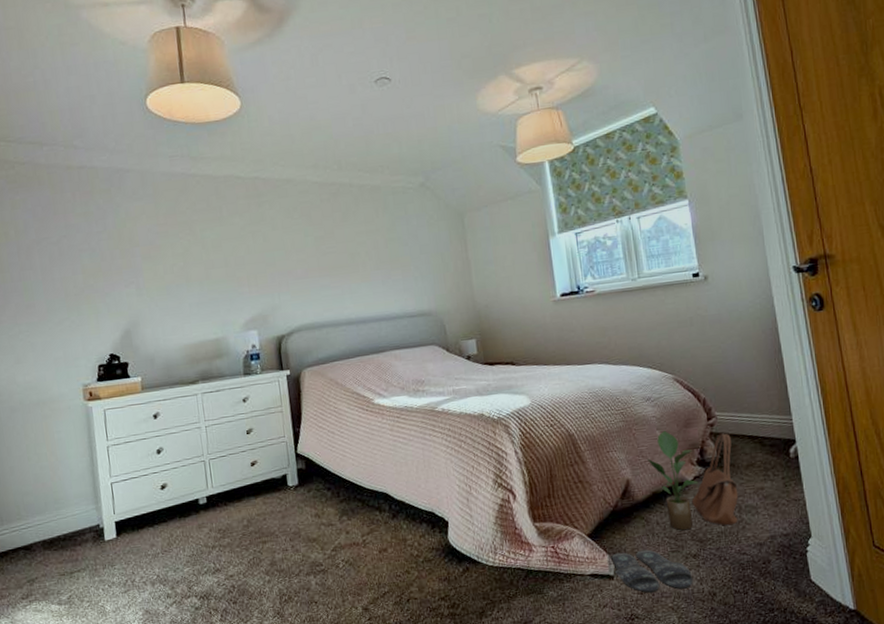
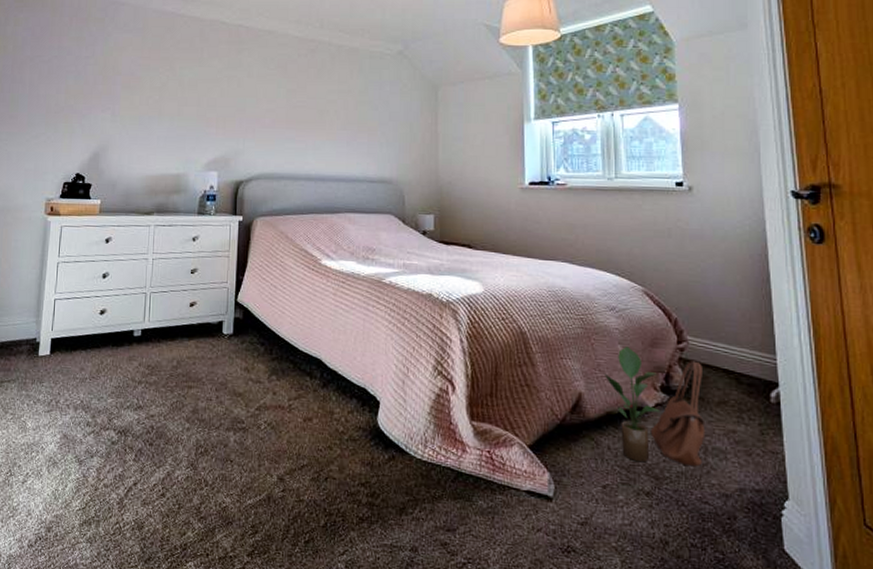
slippers: present [611,549,693,593] -> none [552,472,643,530]

